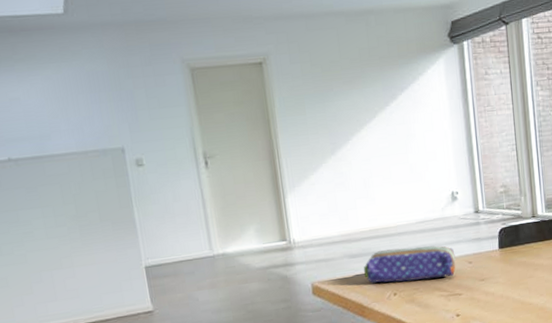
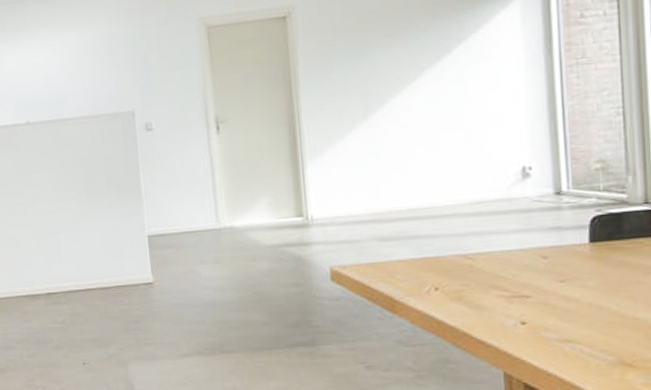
pencil case: present [363,245,456,283] -> none [396,233,524,275]

